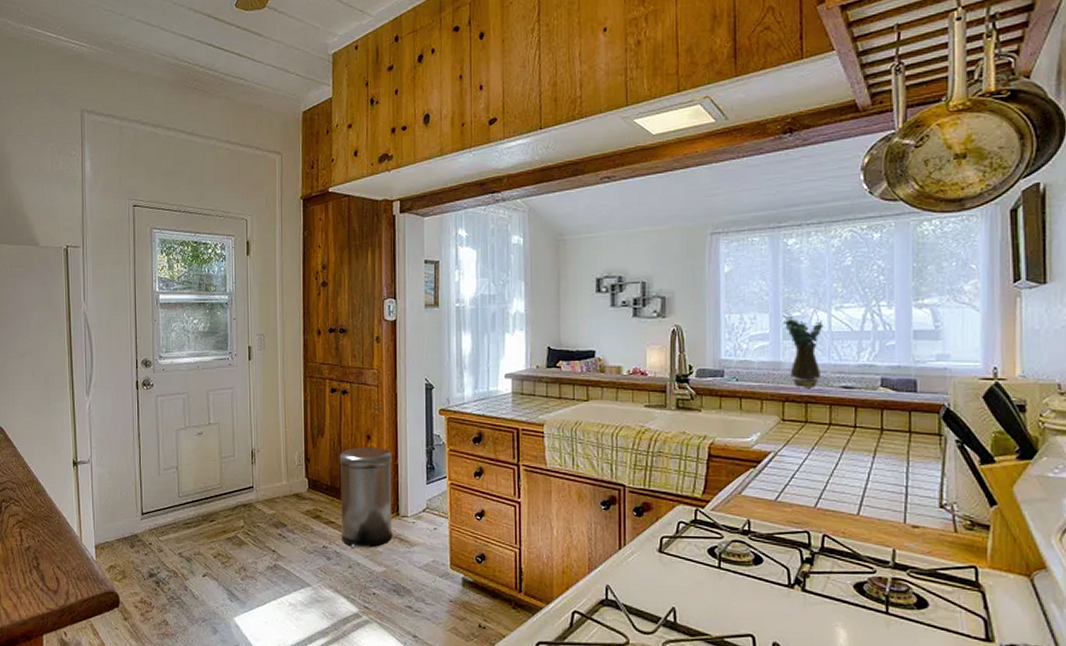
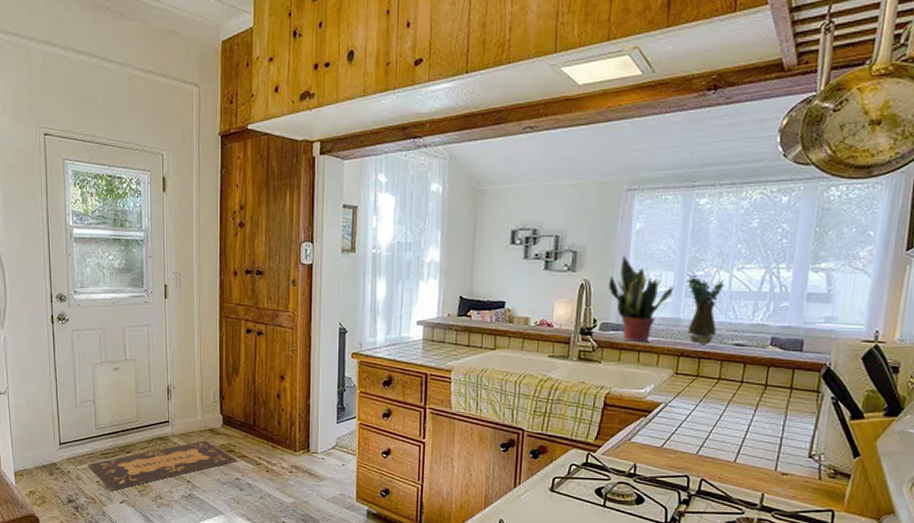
doormat: none [170,506,325,563] -> present [87,440,238,491]
pedal bin: present [339,447,393,549] -> none [253,386,304,482]
potted plant: none [701,299,771,388] -> present [608,255,674,342]

